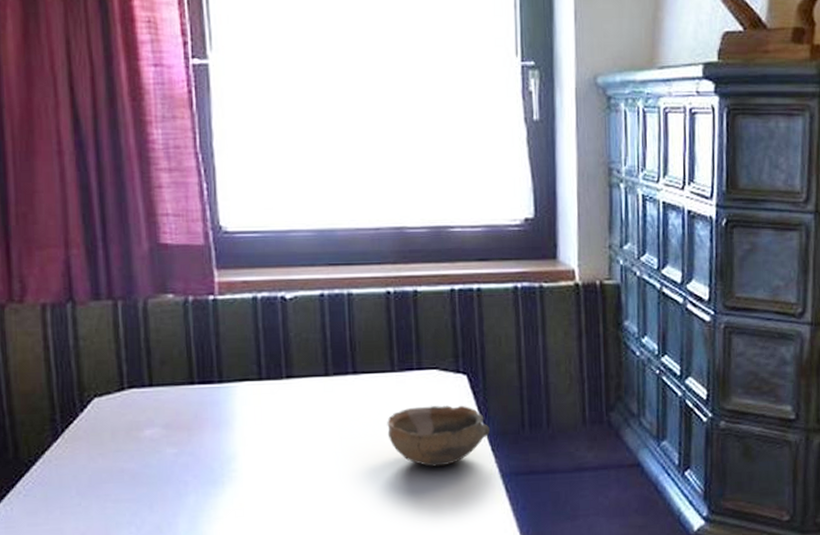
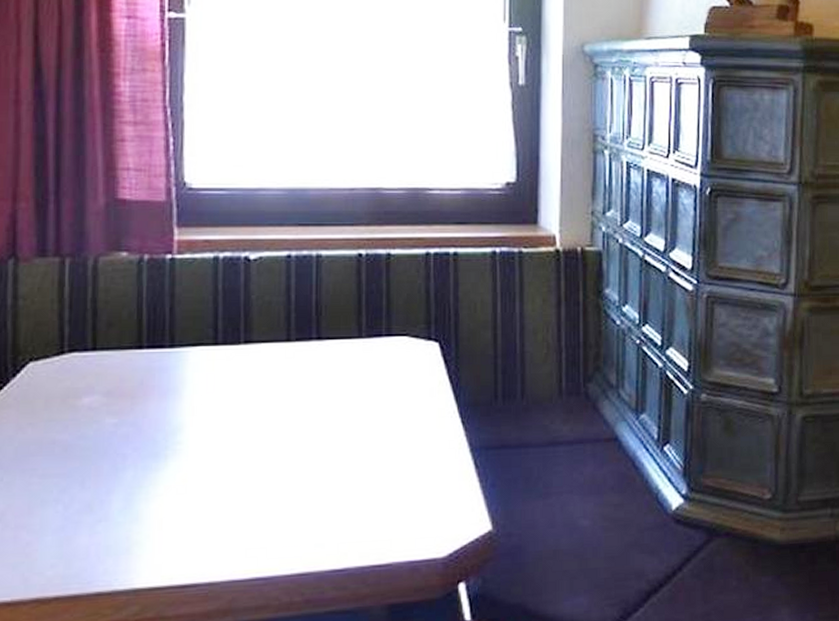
bowl: present [387,405,490,467] -> none [350,374,460,440]

